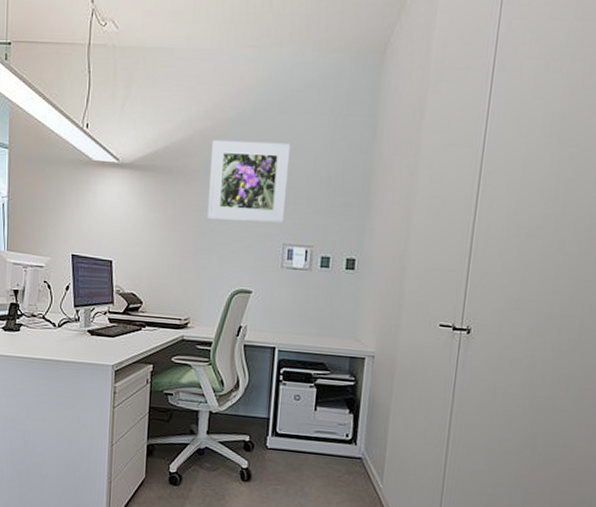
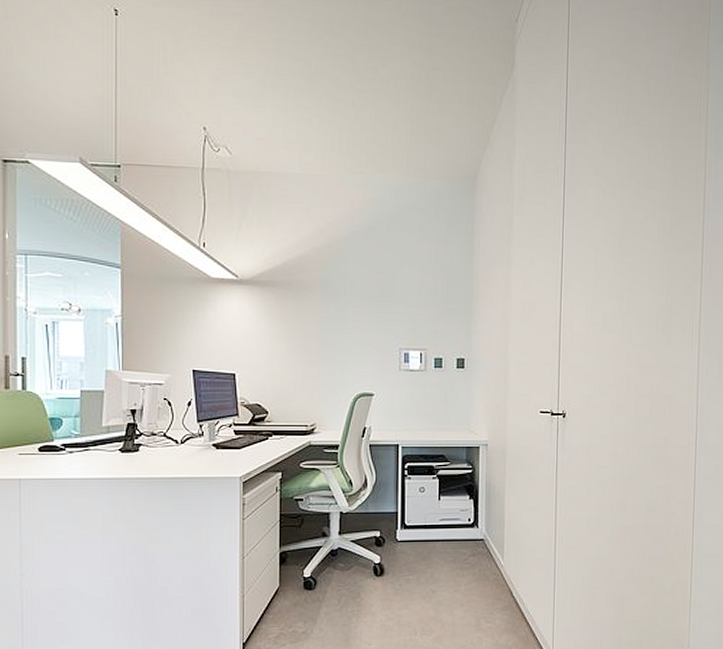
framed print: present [207,140,291,224] -> none [328,256,401,330]

